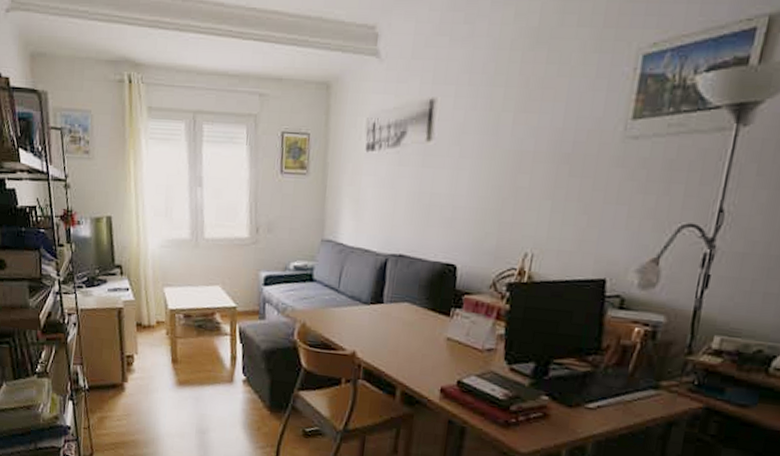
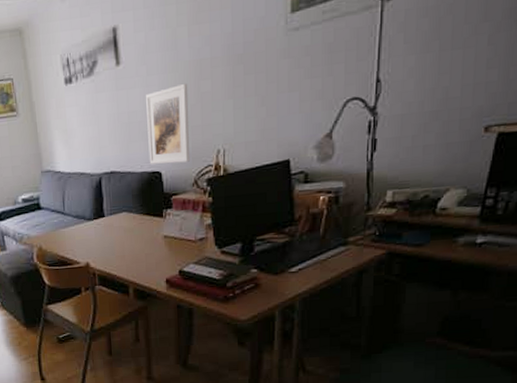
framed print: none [445,173,504,260] -> present [146,83,191,164]

